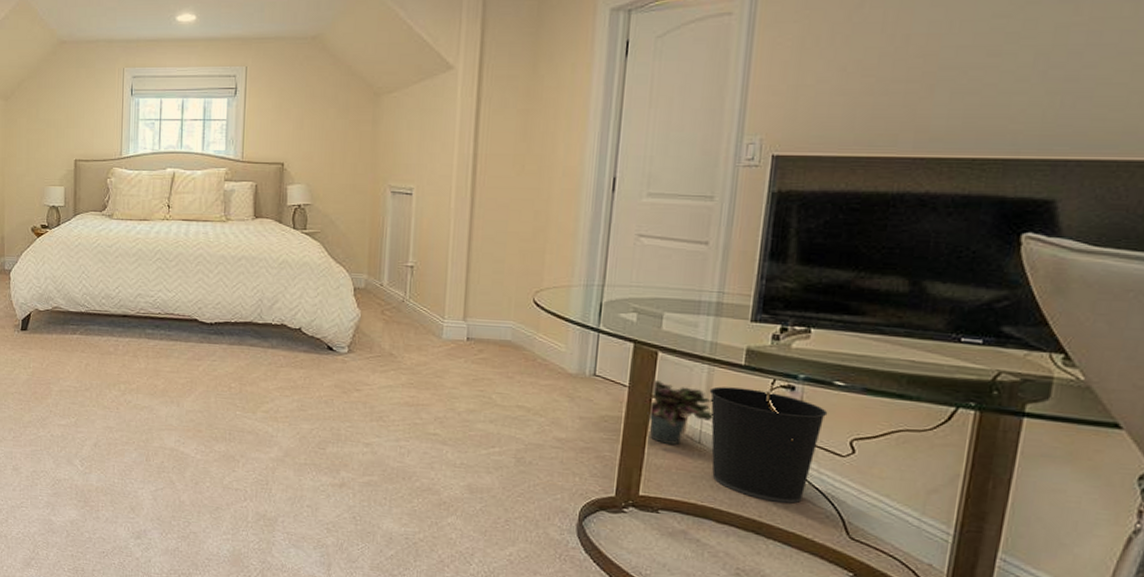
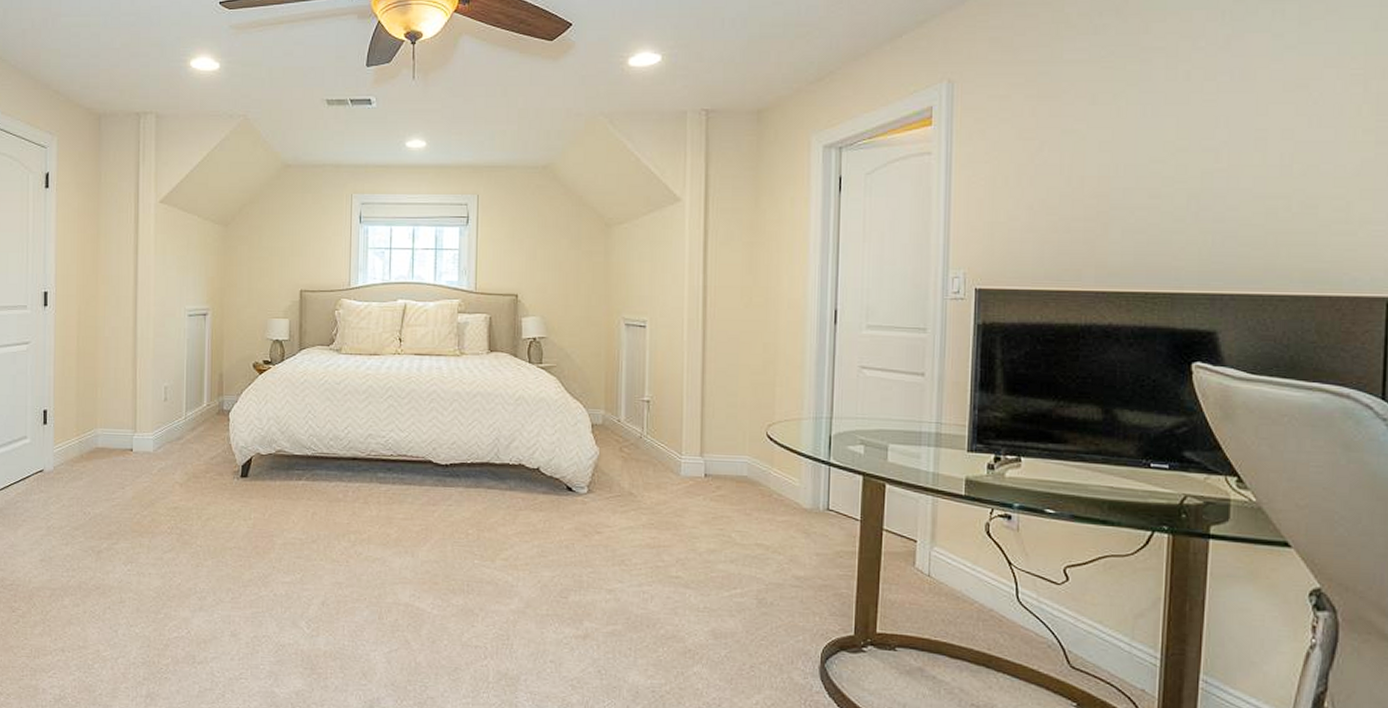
potted plant: present [647,379,713,445] -> none [879,512,940,580]
wastebasket: present [709,386,828,504] -> none [934,518,1042,634]

